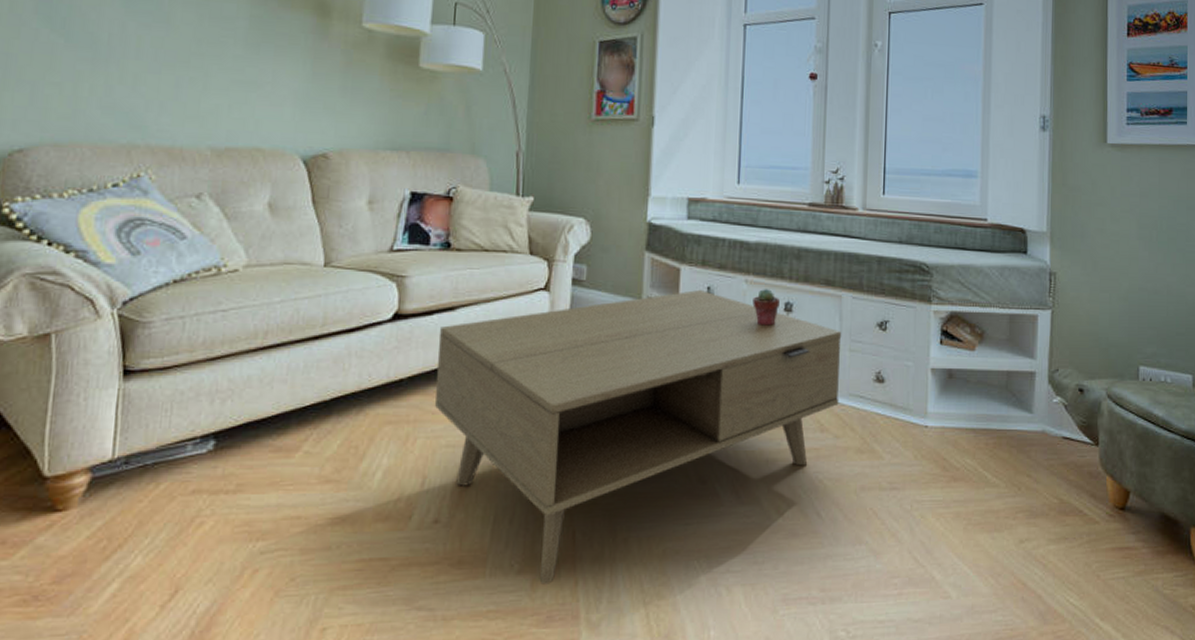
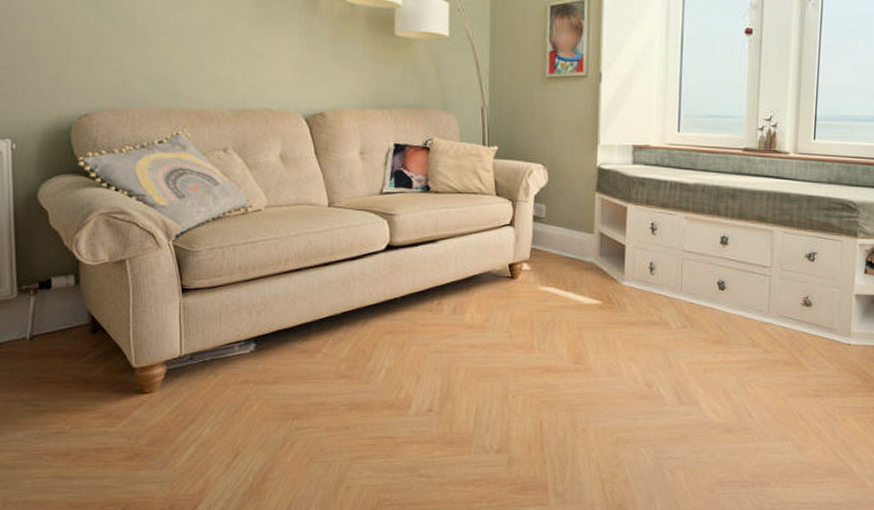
coffee table: present [435,290,842,585] -> none [424,226,773,462]
potted succulent: present [752,289,780,326] -> none [692,225,716,257]

